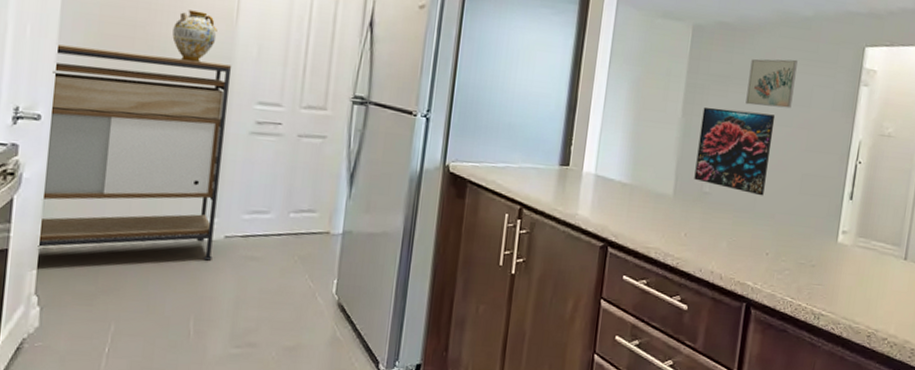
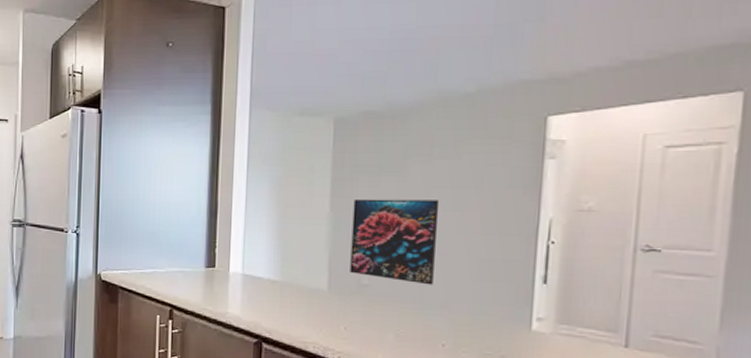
wall art: present [745,59,798,109] -> none [402,139,461,192]

